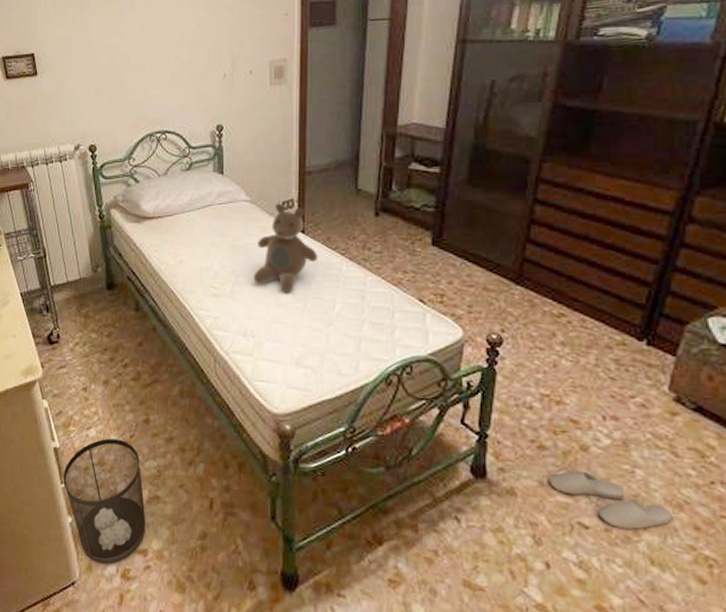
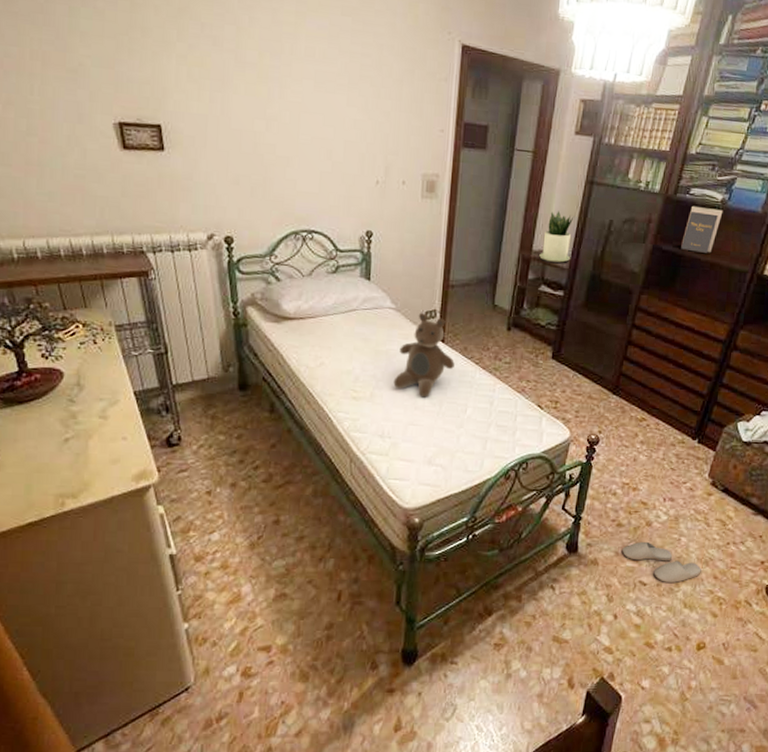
waste bin: present [63,438,146,564] -> none [179,541,271,665]
planter: none [406,78,446,136] -> present [539,211,574,263]
books: none [593,48,651,105] -> present [681,205,723,254]

